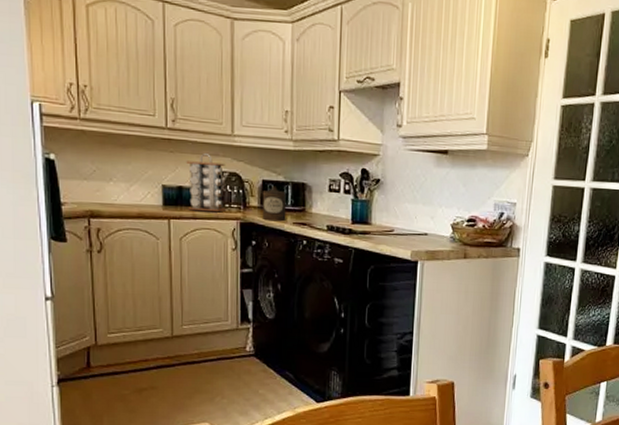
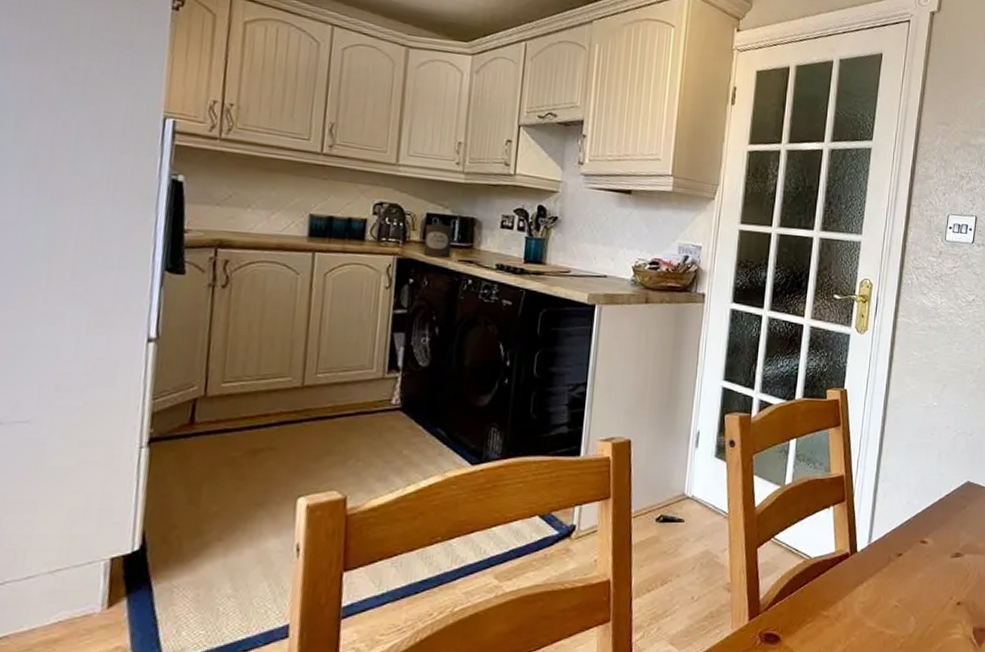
spice rack: present [186,153,226,213] -> none [337,182,386,247]

